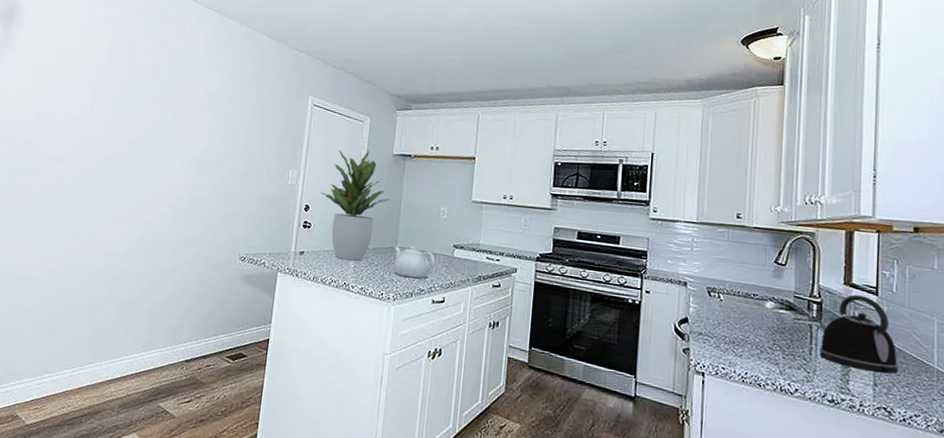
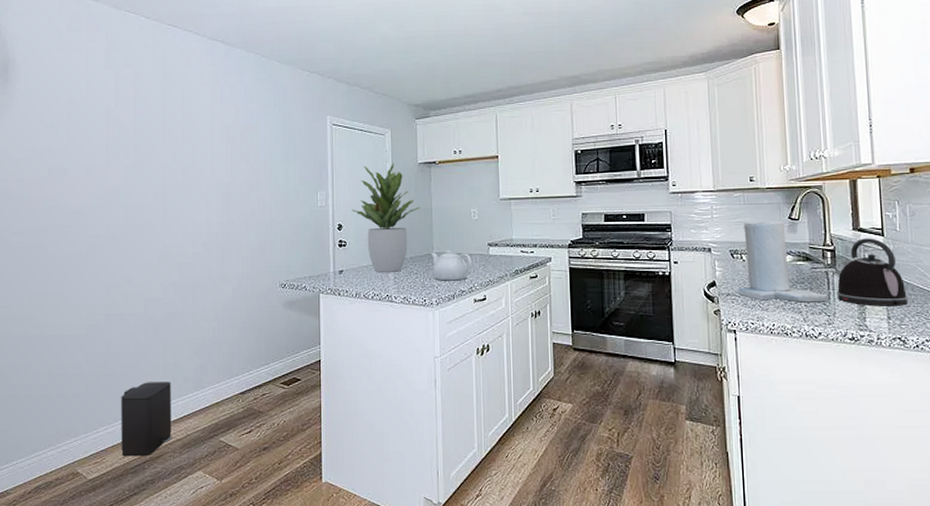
pedal bin: none [61,335,120,410] -> present [121,382,173,457]
paper towel: none [711,260,810,358] -> present [738,221,829,303]

